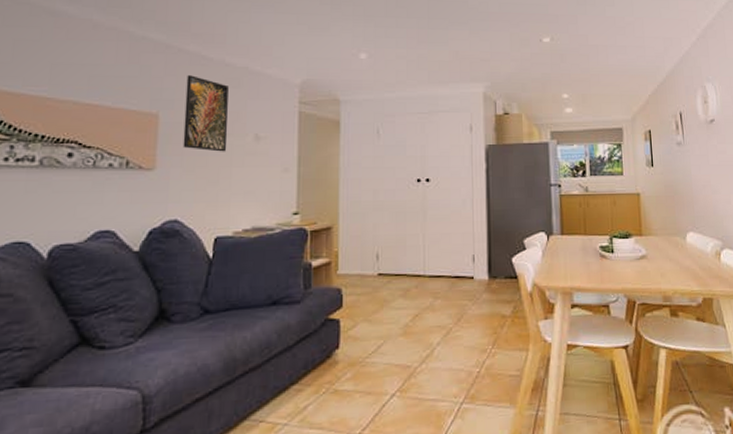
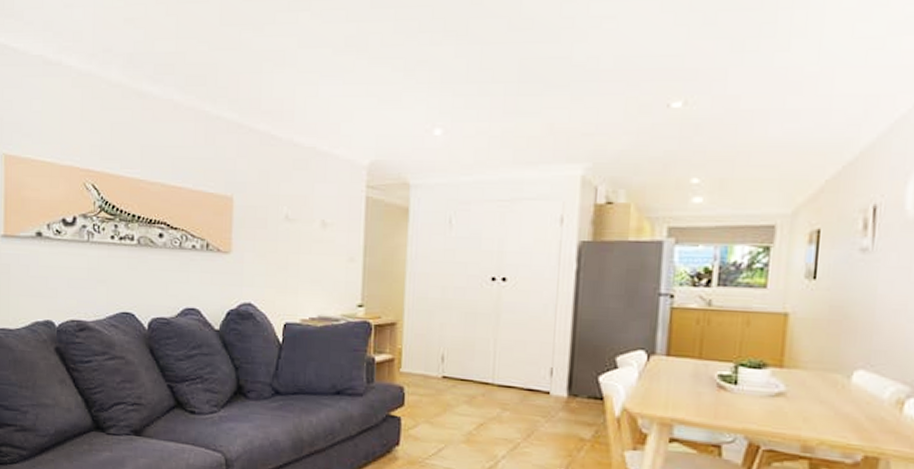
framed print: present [183,75,229,152] -> none [255,157,297,238]

